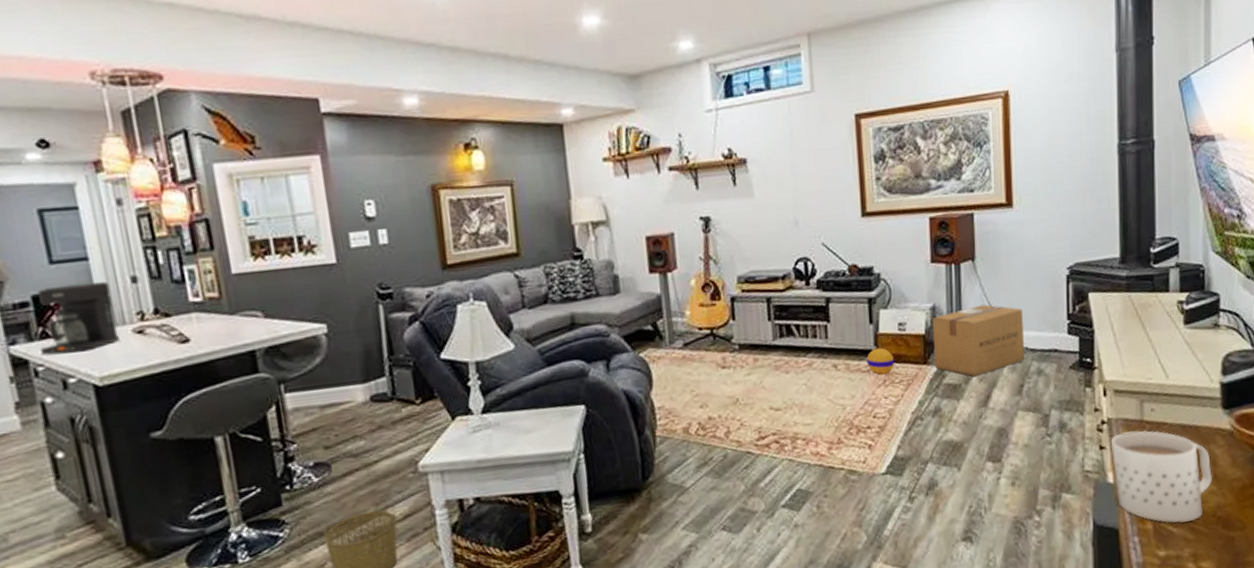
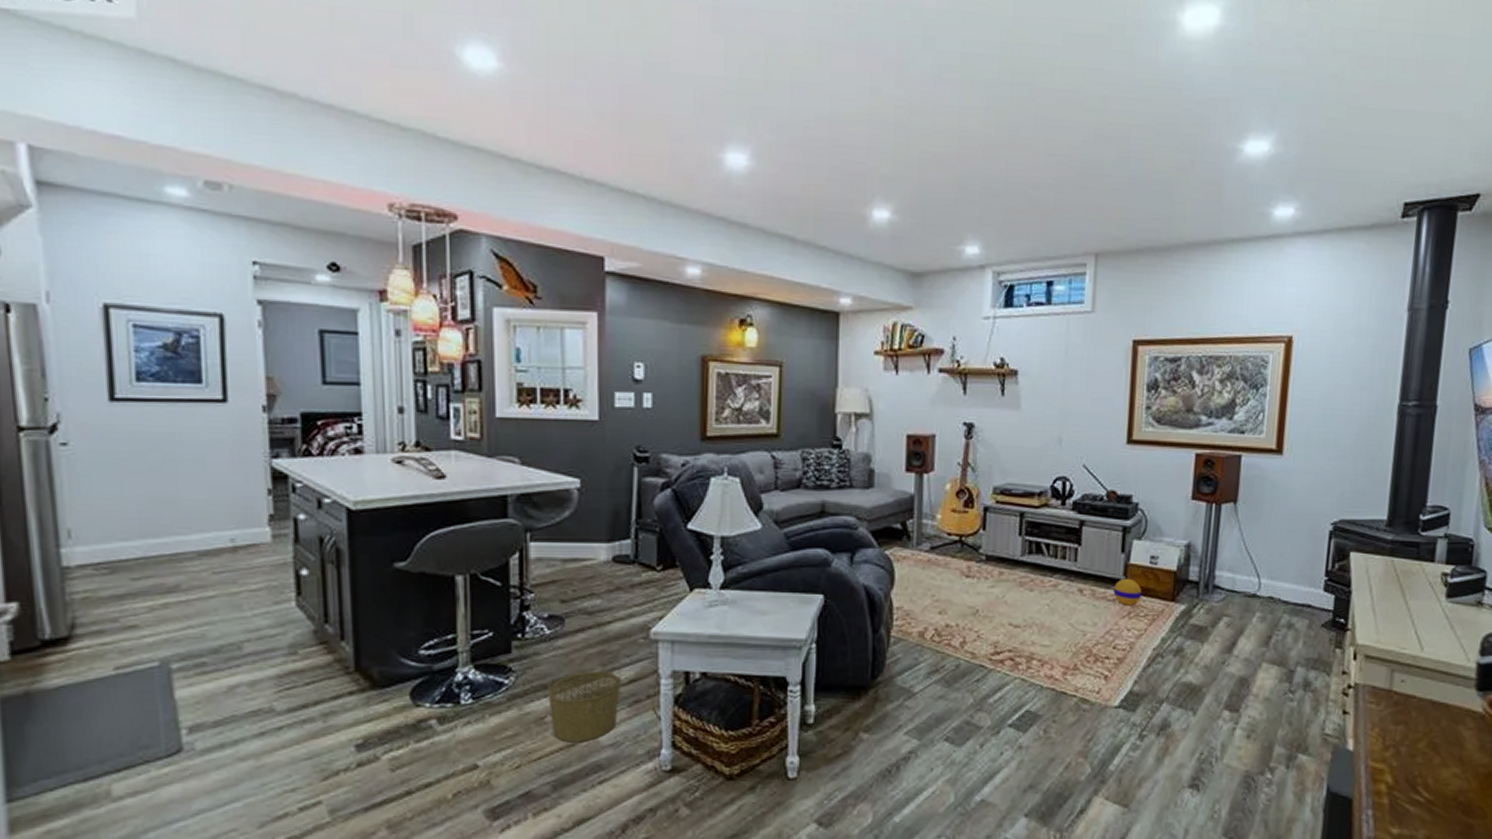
coffee maker: present [38,281,119,355] -> none [301,406,378,474]
box: present [932,304,1024,377] -> none [1183,549,1280,622]
mug: present [1110,430,1213,523] -> none [1355,700,1459,802]

